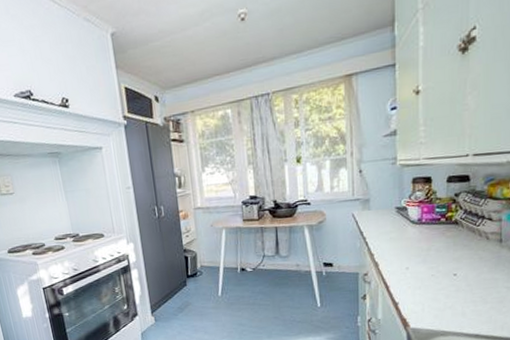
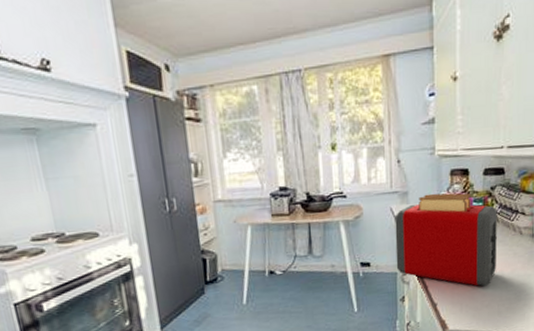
toaster: none [356,200,462,289] -> present [395,193,497,287]

